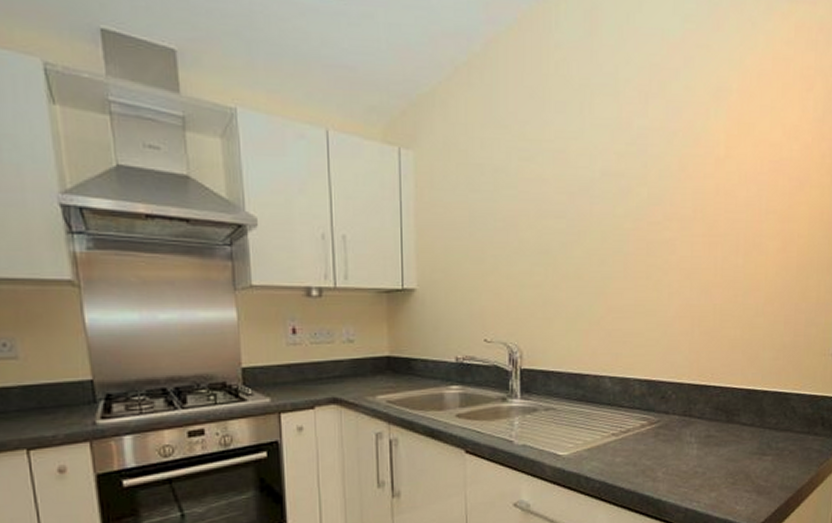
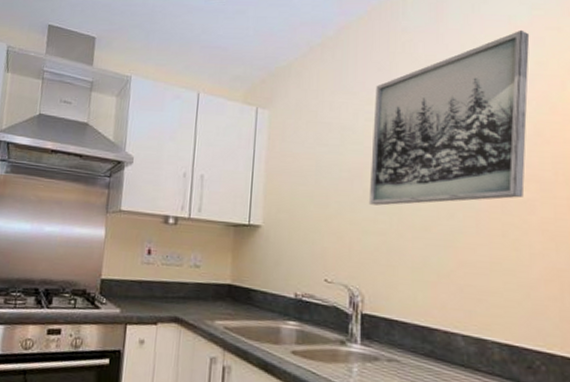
wall art: none [524,47,681,256] -> present [368,29,530,206]

